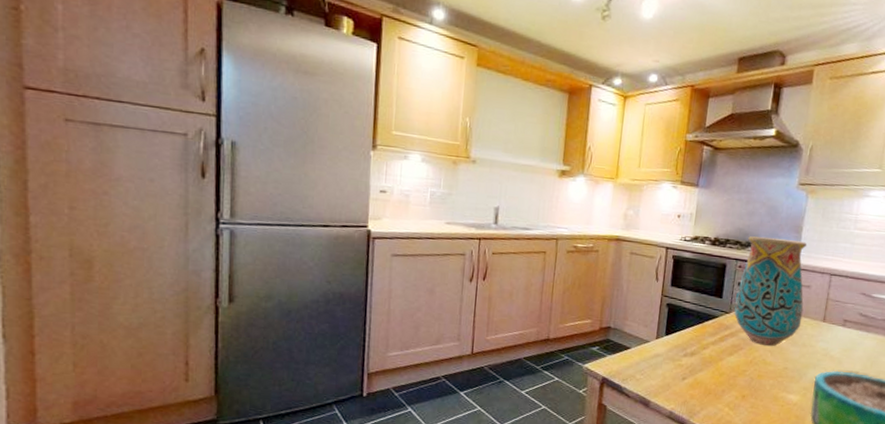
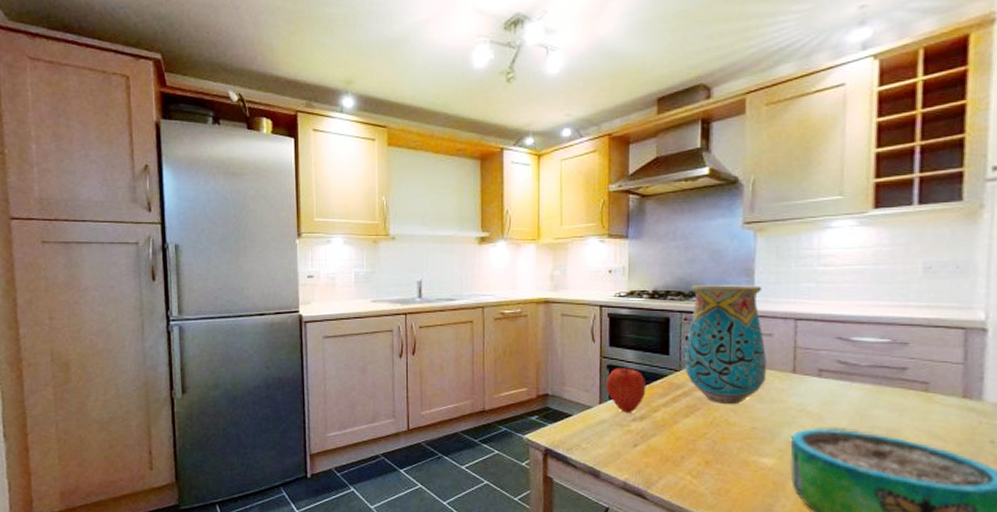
apple: none [663,306,700,349] -> present [605,368,647,413]

